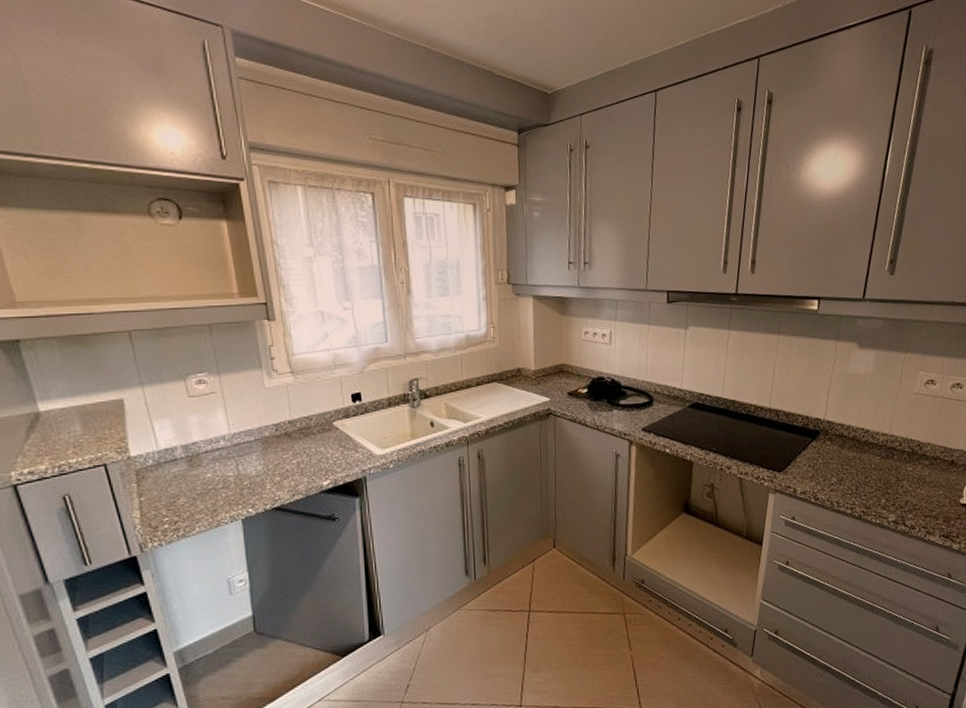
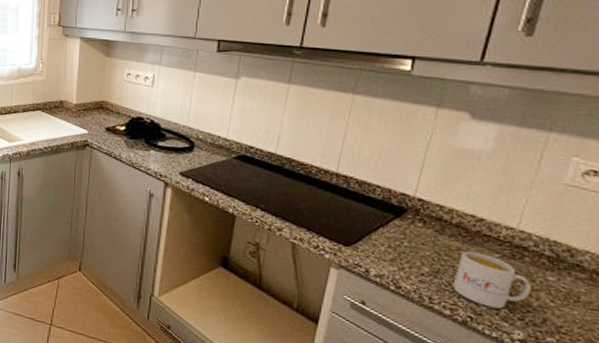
mug: none [851,458,898,501] -> present [452,251,531,309]

